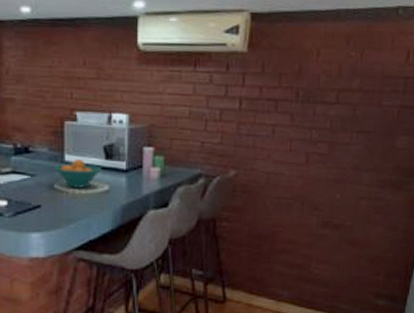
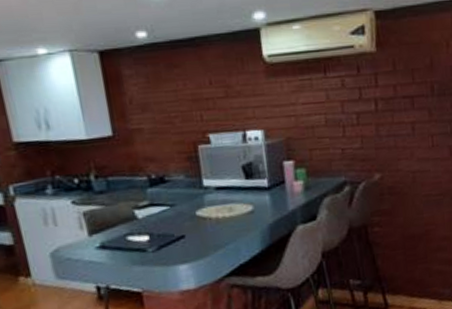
fruit bowl: present [54,159,102,188] -> none [193,182,243,213]

